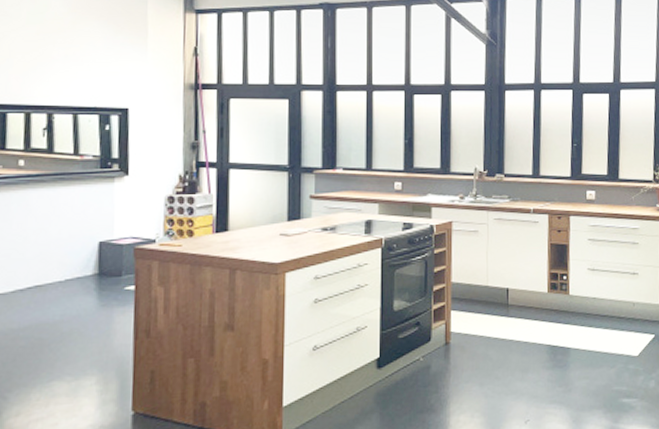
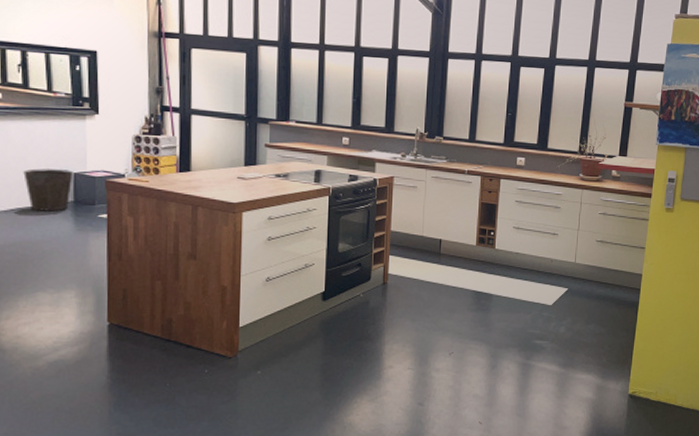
waste bin: none [43,239,100,288] -> present [23,168,74,212]

